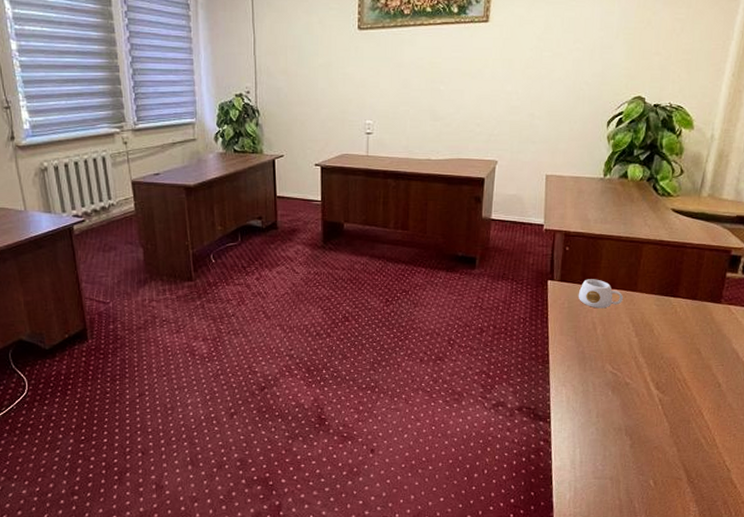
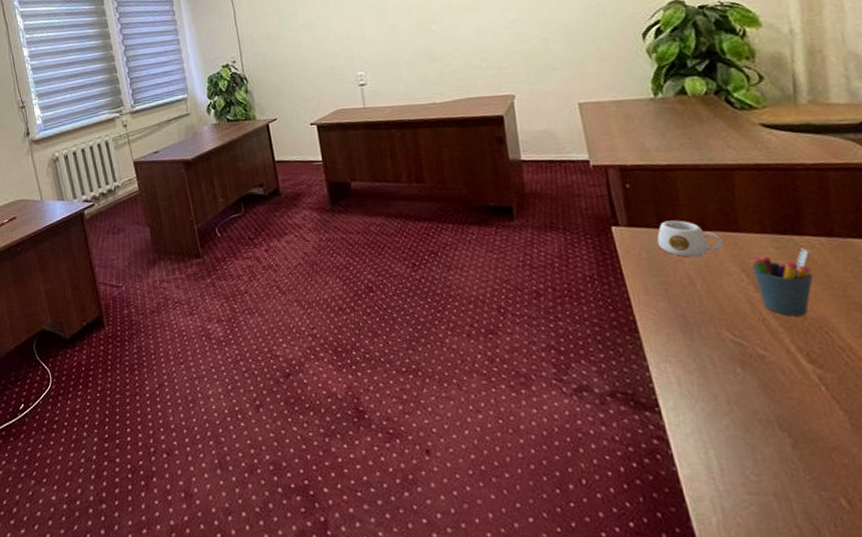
pen holder: none [637,307,678,356] -> present [750,248,813,316]

